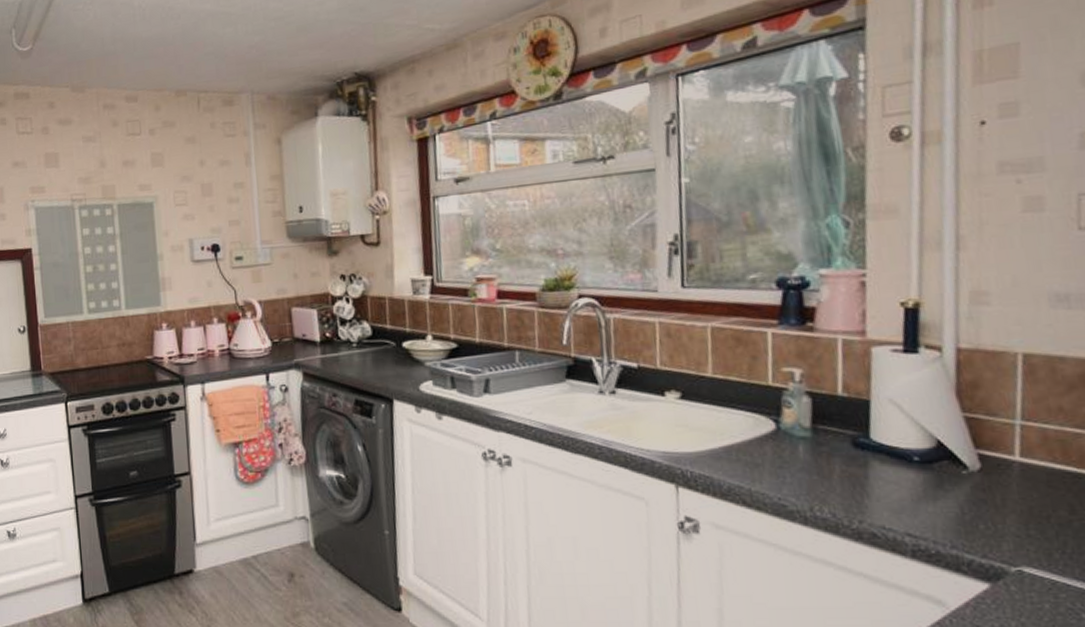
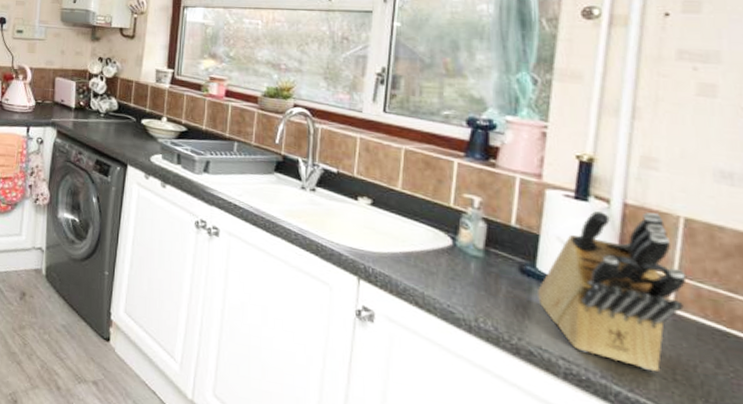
knife block: none [874,354,1032,531] -> present [538,211,687,372]

